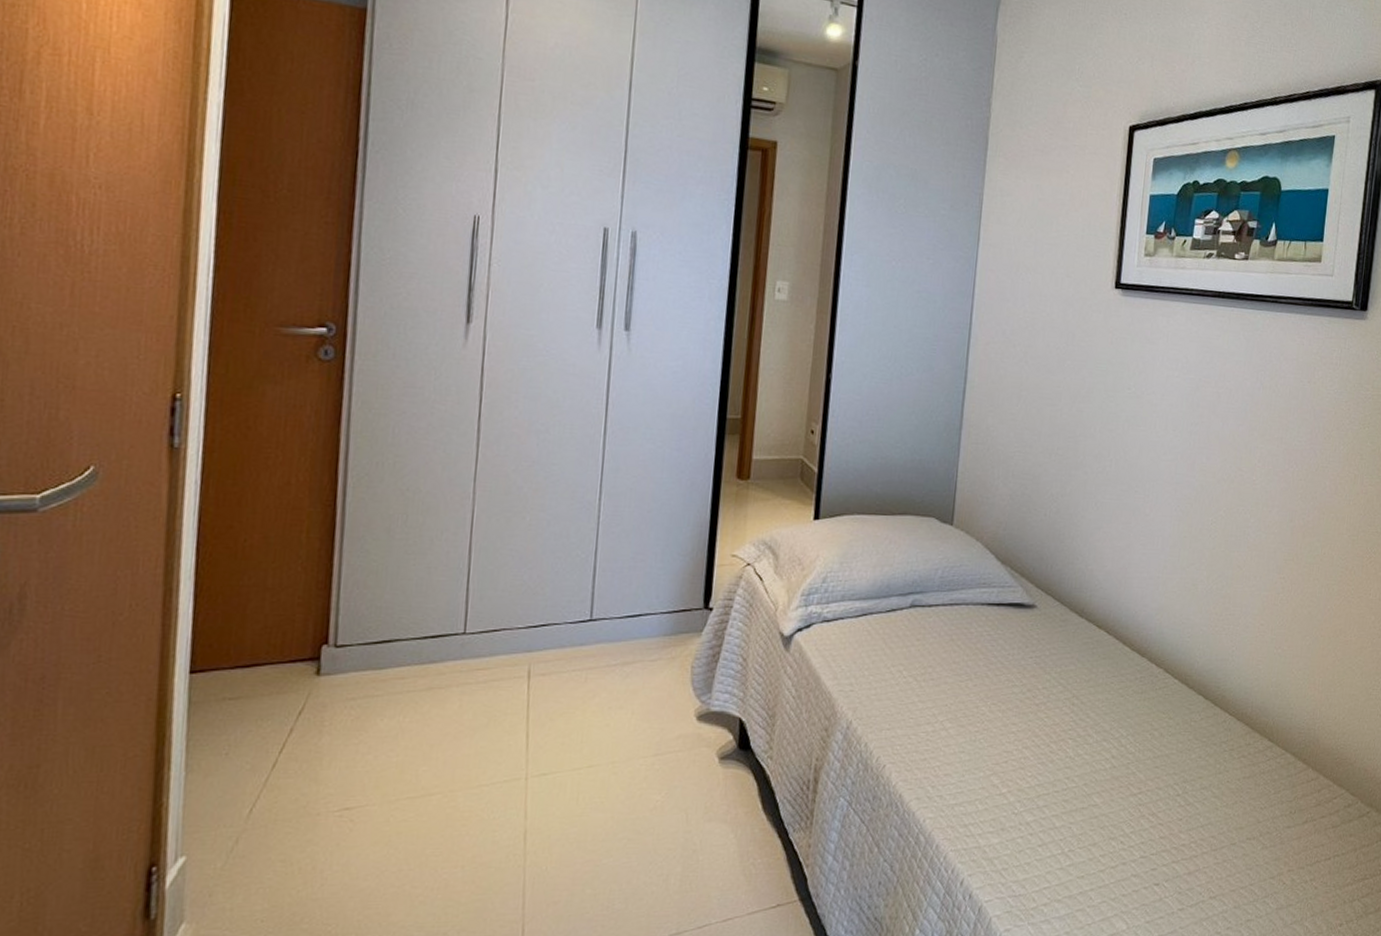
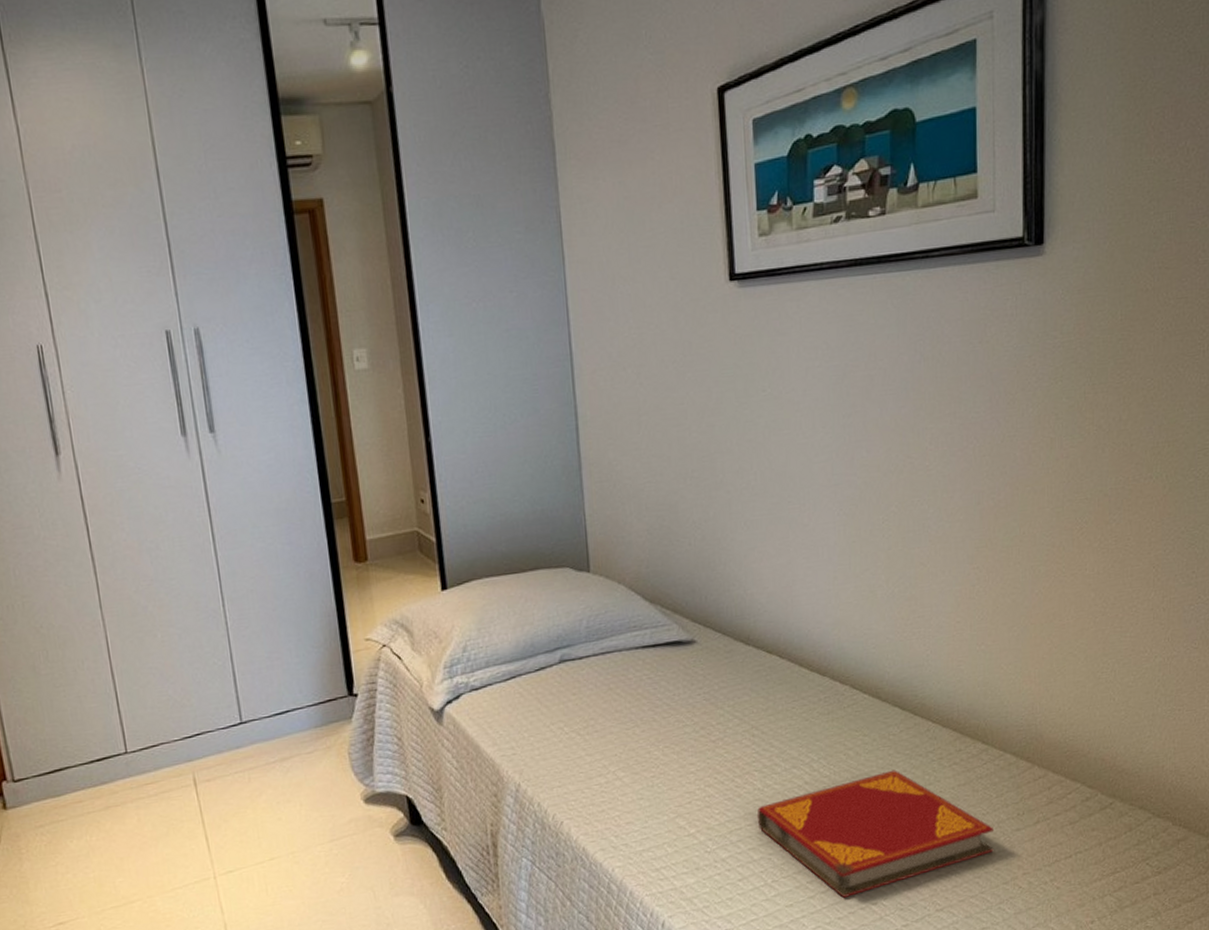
hardback book: none [1064,755,1269,875] -> present [757,770,995,898]

